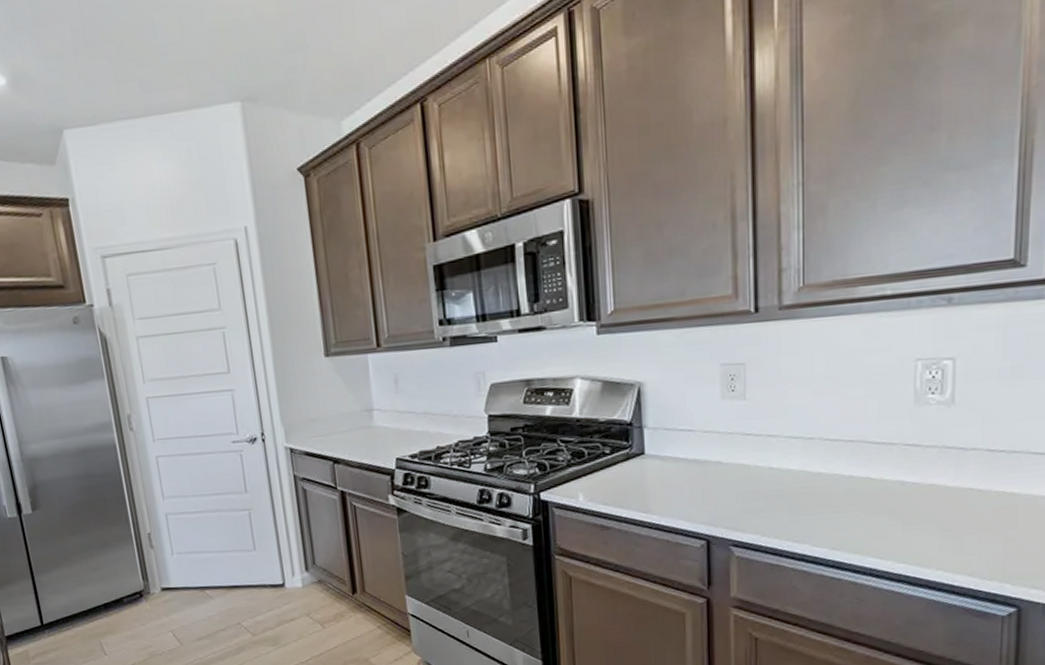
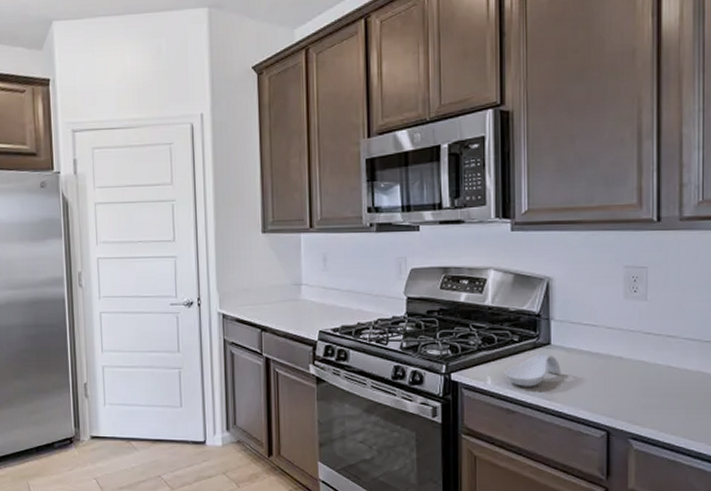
spoon rest: none [597,465,657,501] -> present [504,354,561,387]

